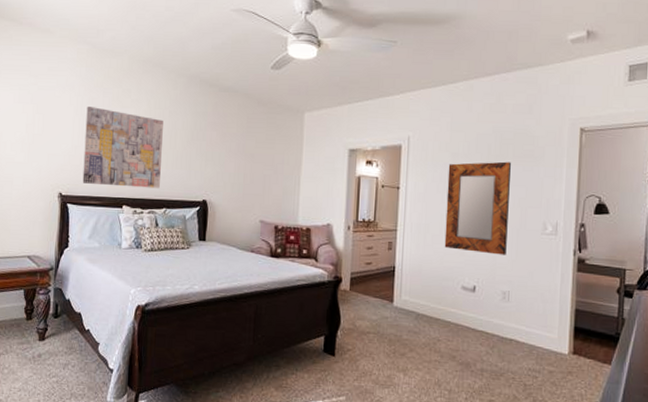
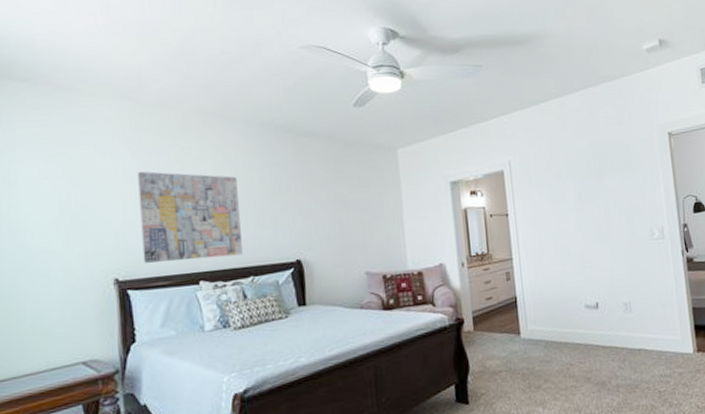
home mirror: present [444,161,511,255] -> none [552,173,622,269]

